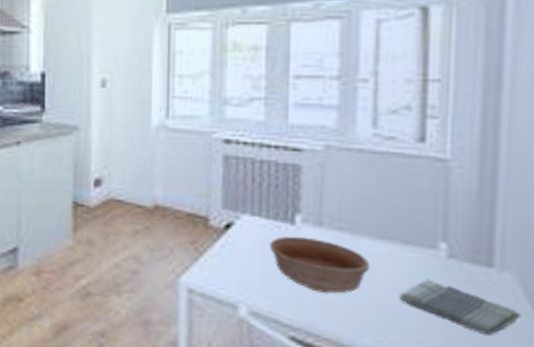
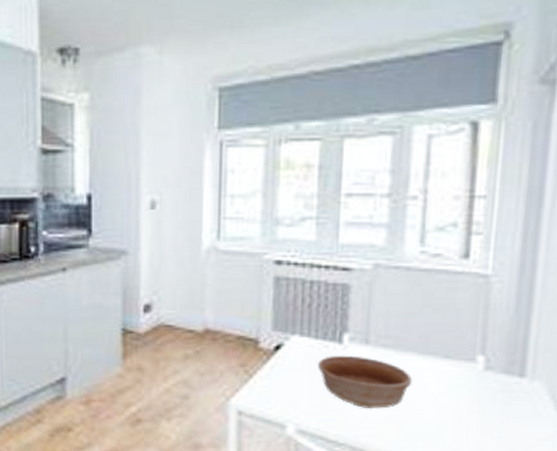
dish towel: present [399,279,522,335] -> none [438,391,548,441]

